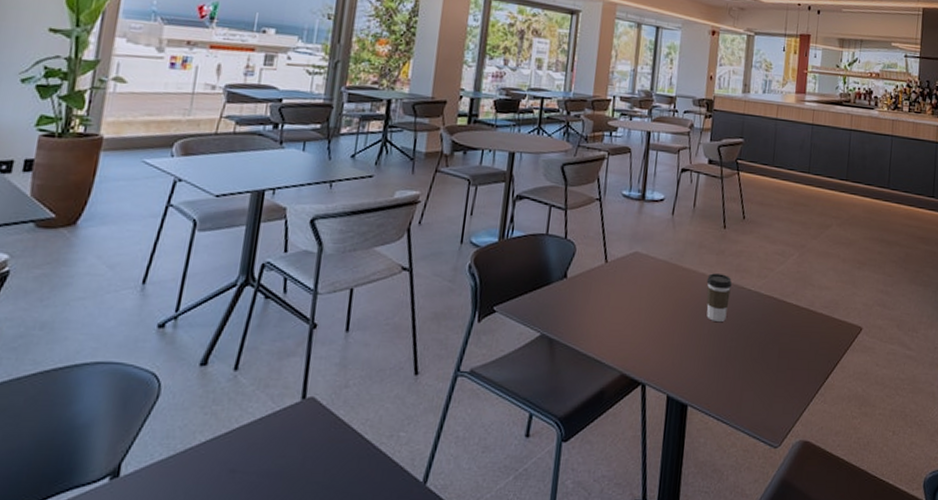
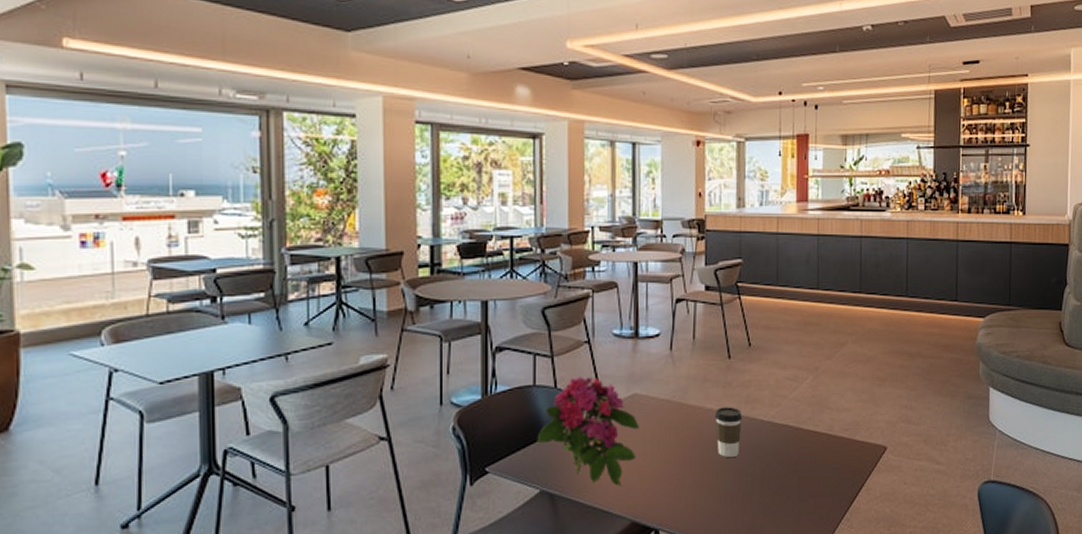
flower: none [543,230,637,338] -> present [537,377,639,486]

